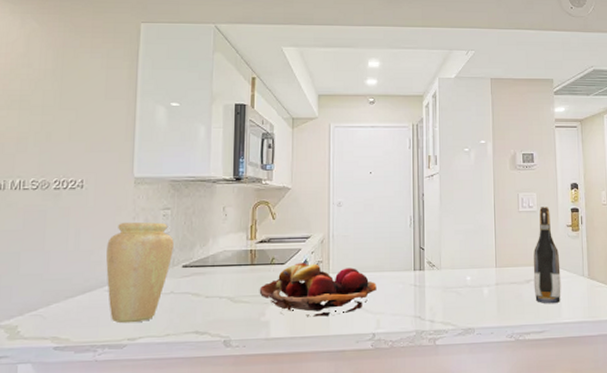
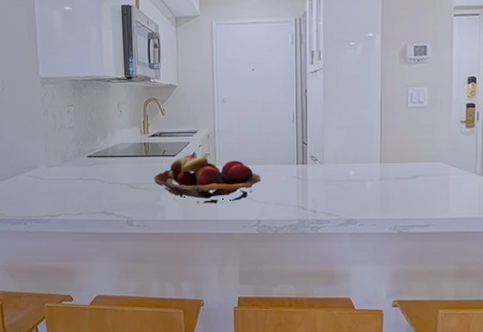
vase: present [106,222,174,324] -> none [25,117,79,203]
wine bottle: present [533,207,561,304] -> none [420,102,451,200]

